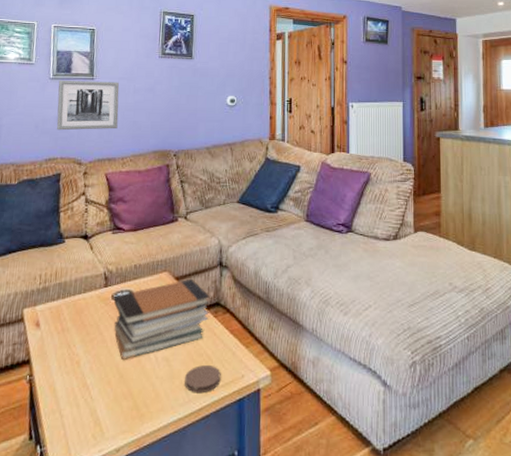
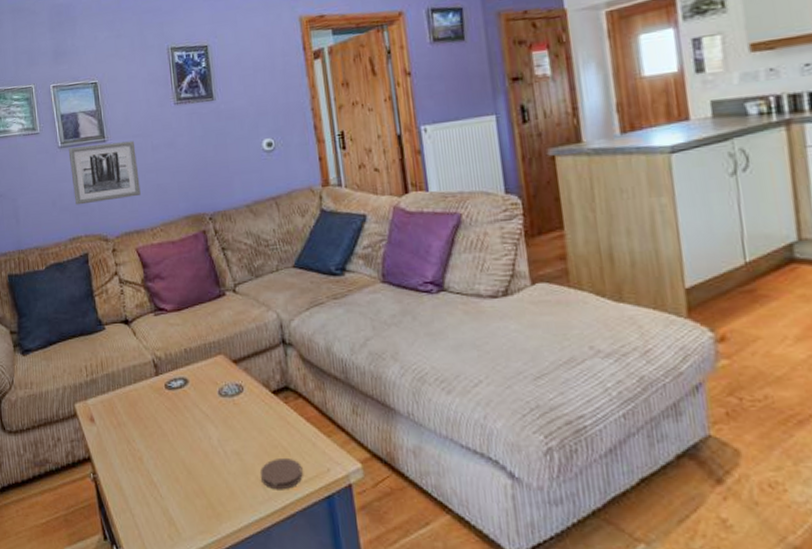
book stack: present [114,278,210,359] -> none [167,360,277,454]

